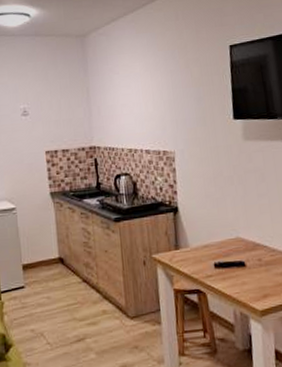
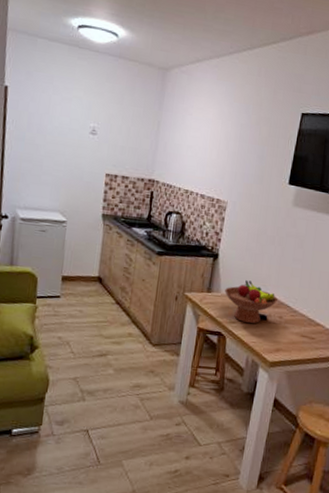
fruit bowl: none [193,228,253,274] -> present [225,280,278,324]

